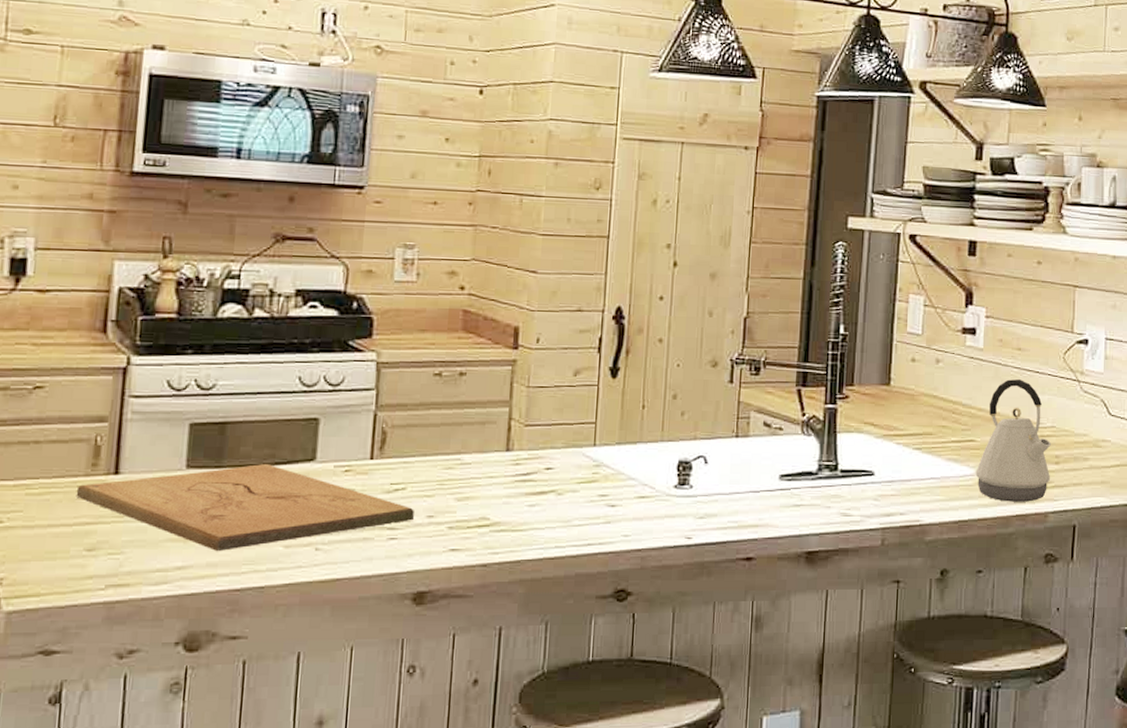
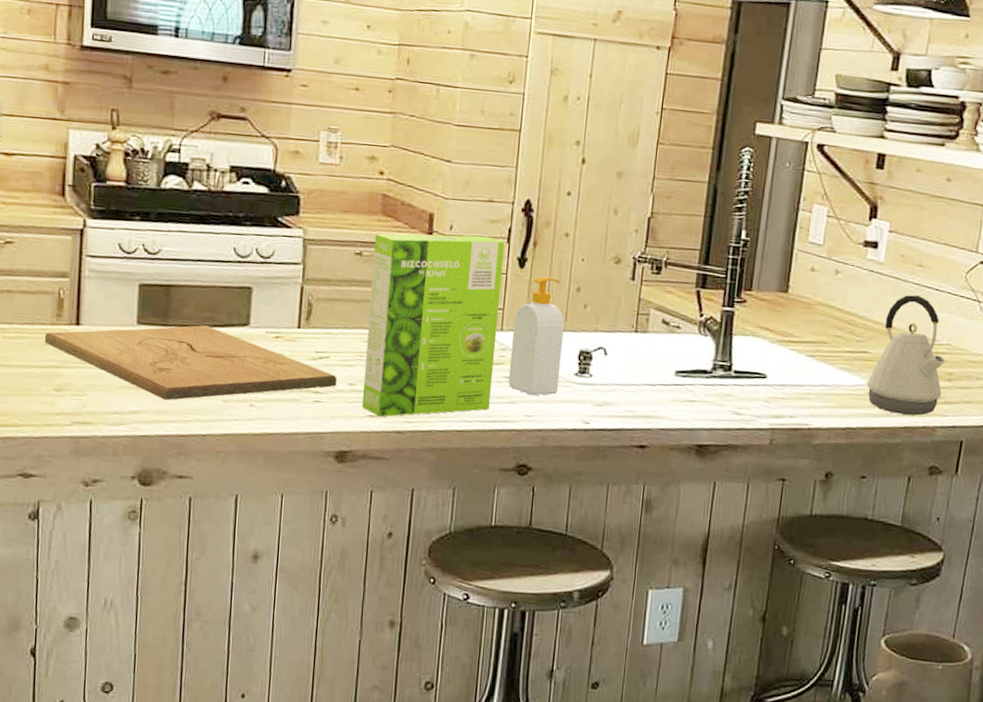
cake mix box: none [442,347,596,550] -> present [361,233,505,417]
soap bottle: none [603,386,662,513] -> present [508,276,565,396]

